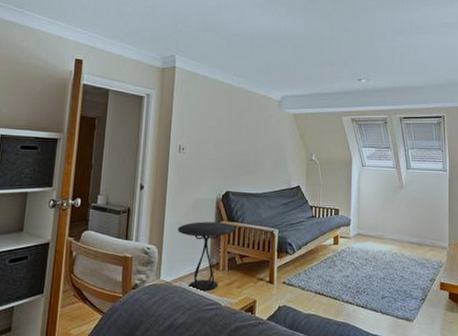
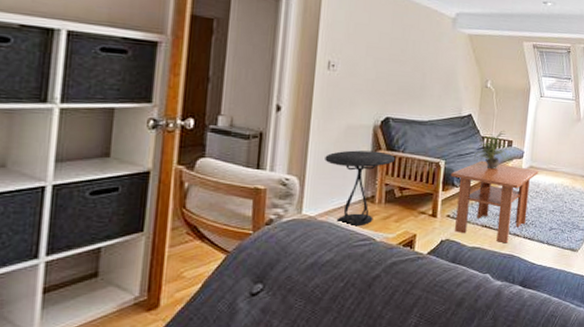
coffee table: none [284,229,366,311] -> present [450,160,539,244]
potted plant: none [304,199,339,236] -> present [474,130,512,168]

